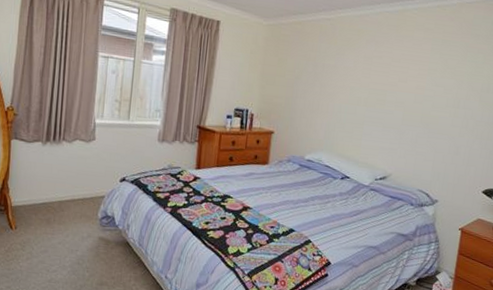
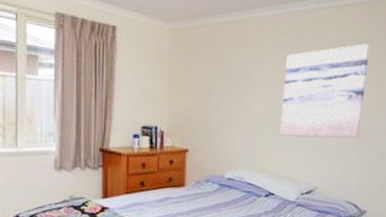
wall art: none [358,43,452,131] -> present [279,43,370,138]

